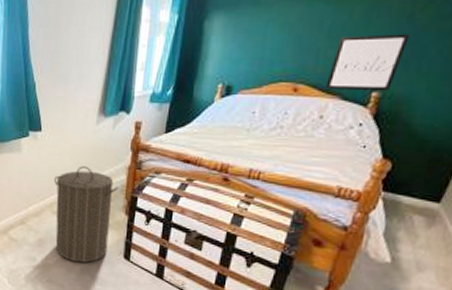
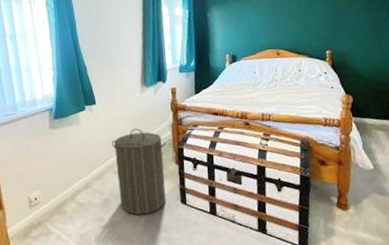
wall art: present [326,34,410,91] -> none [296,13,338,52]

